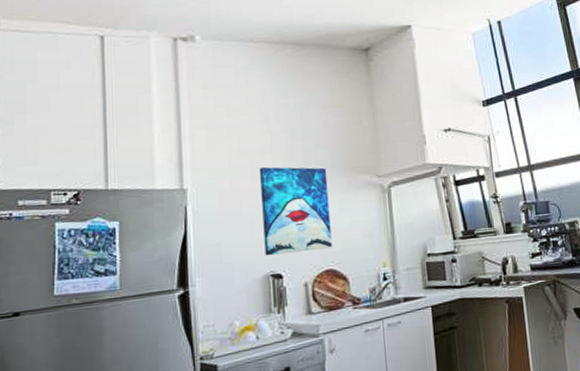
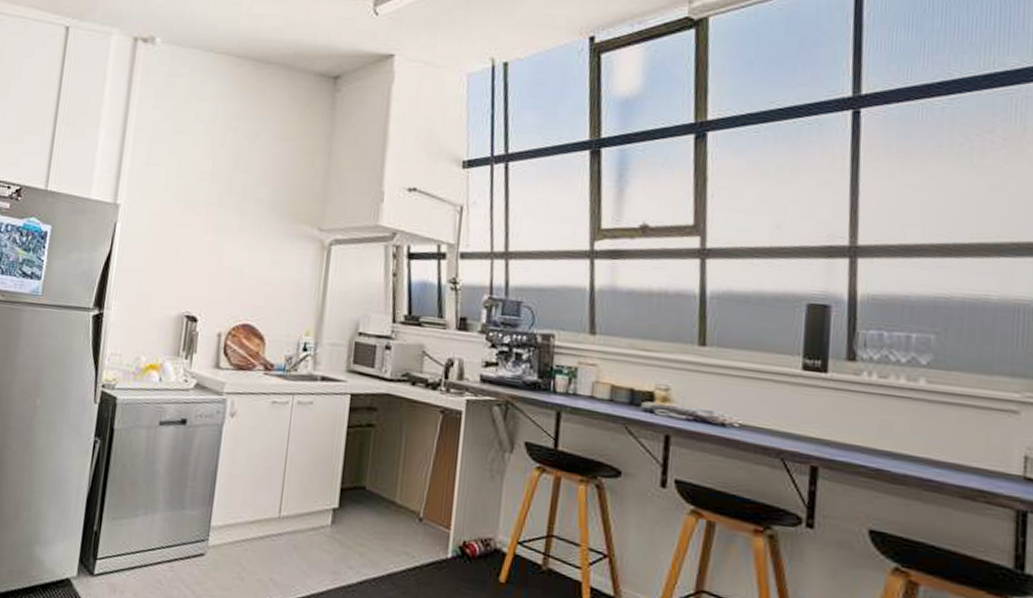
wall art: present [260,167,332,256] -> none [184,196,265,300]

